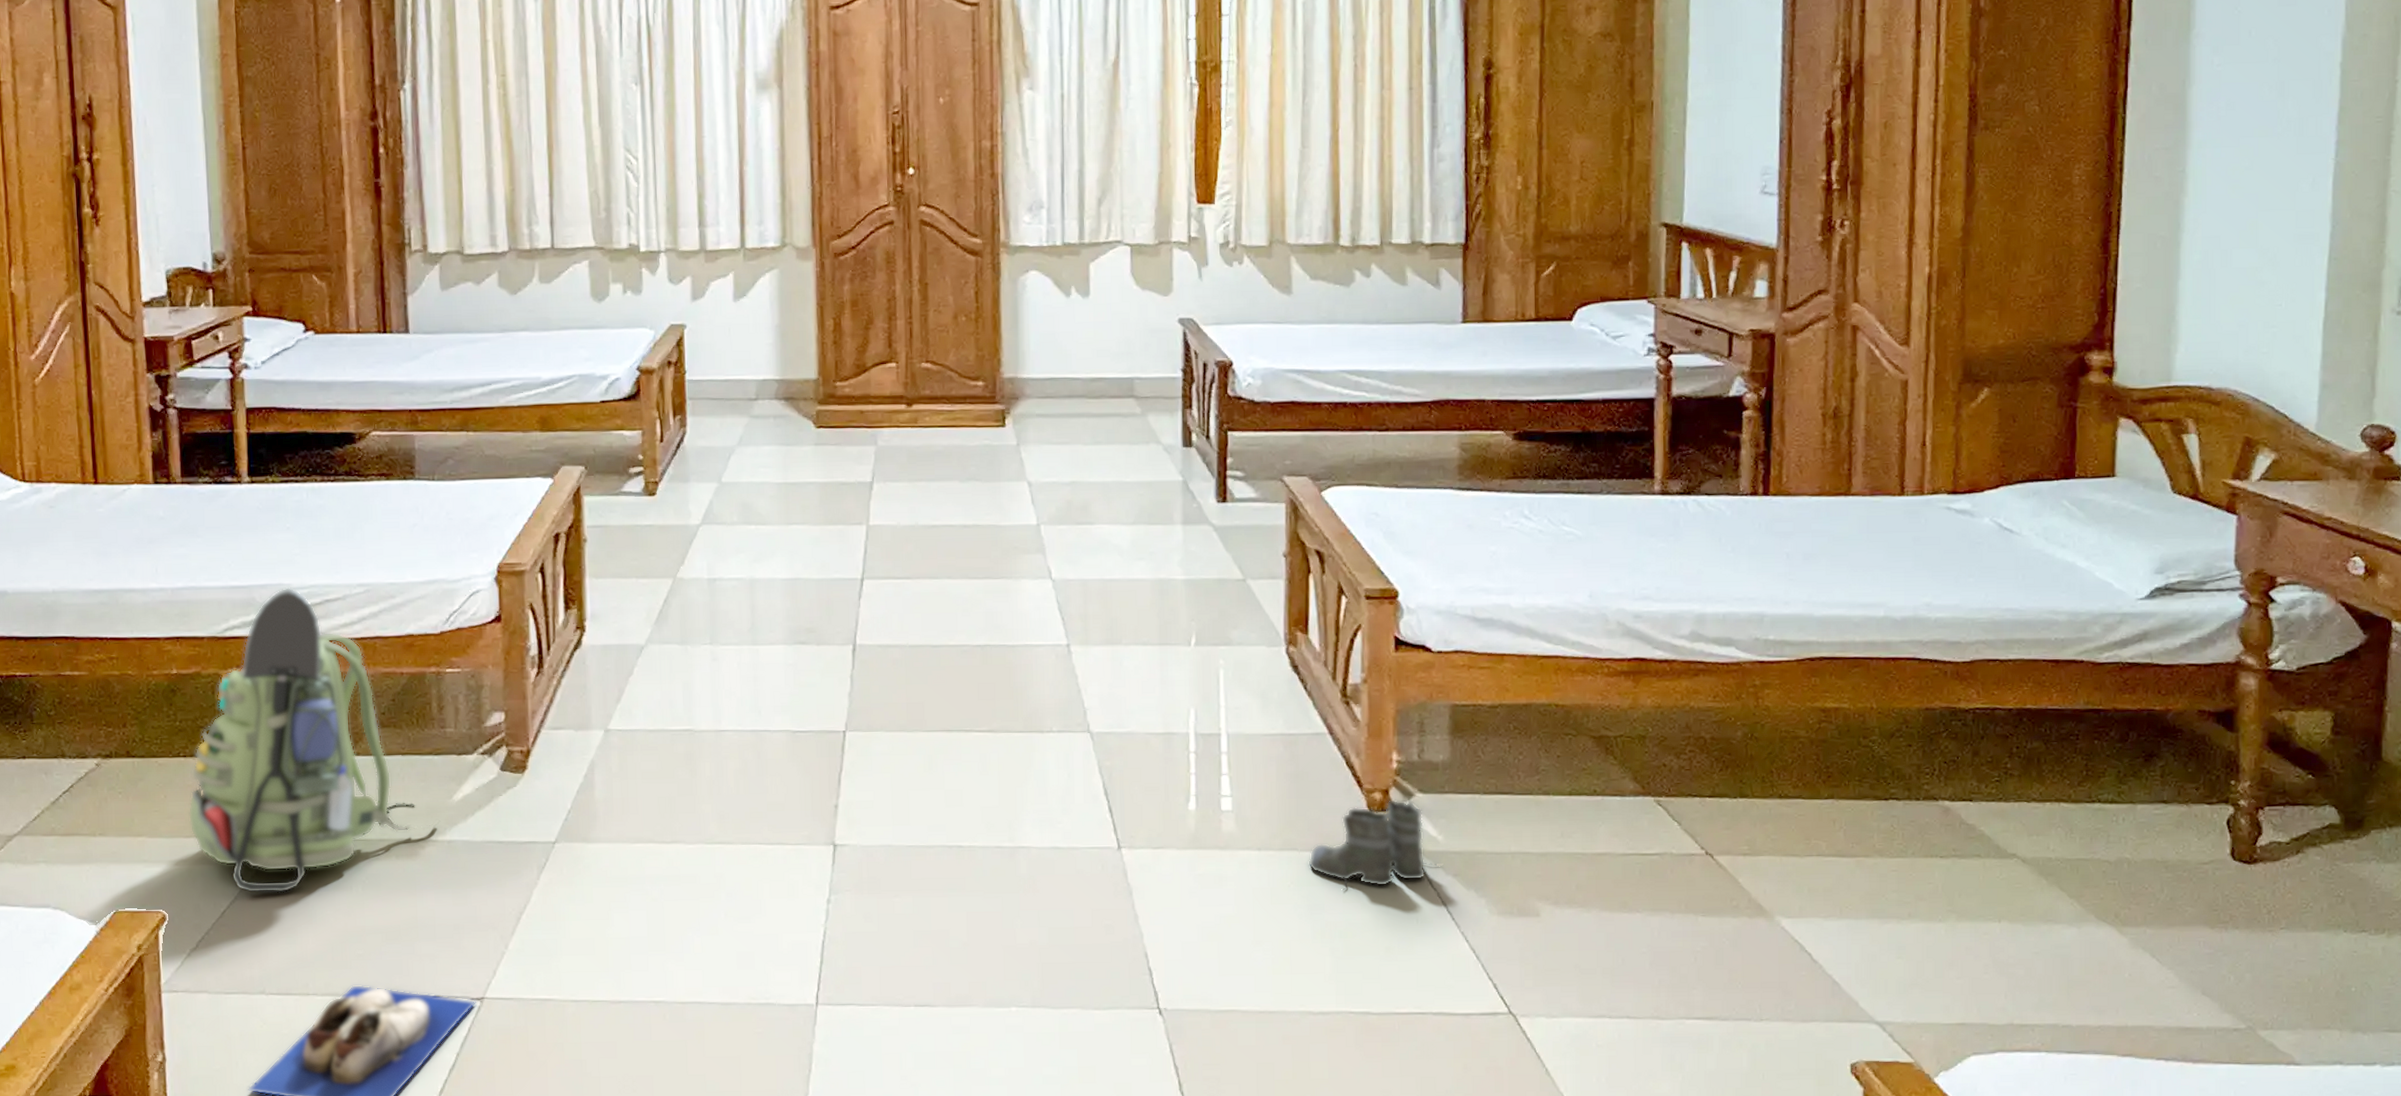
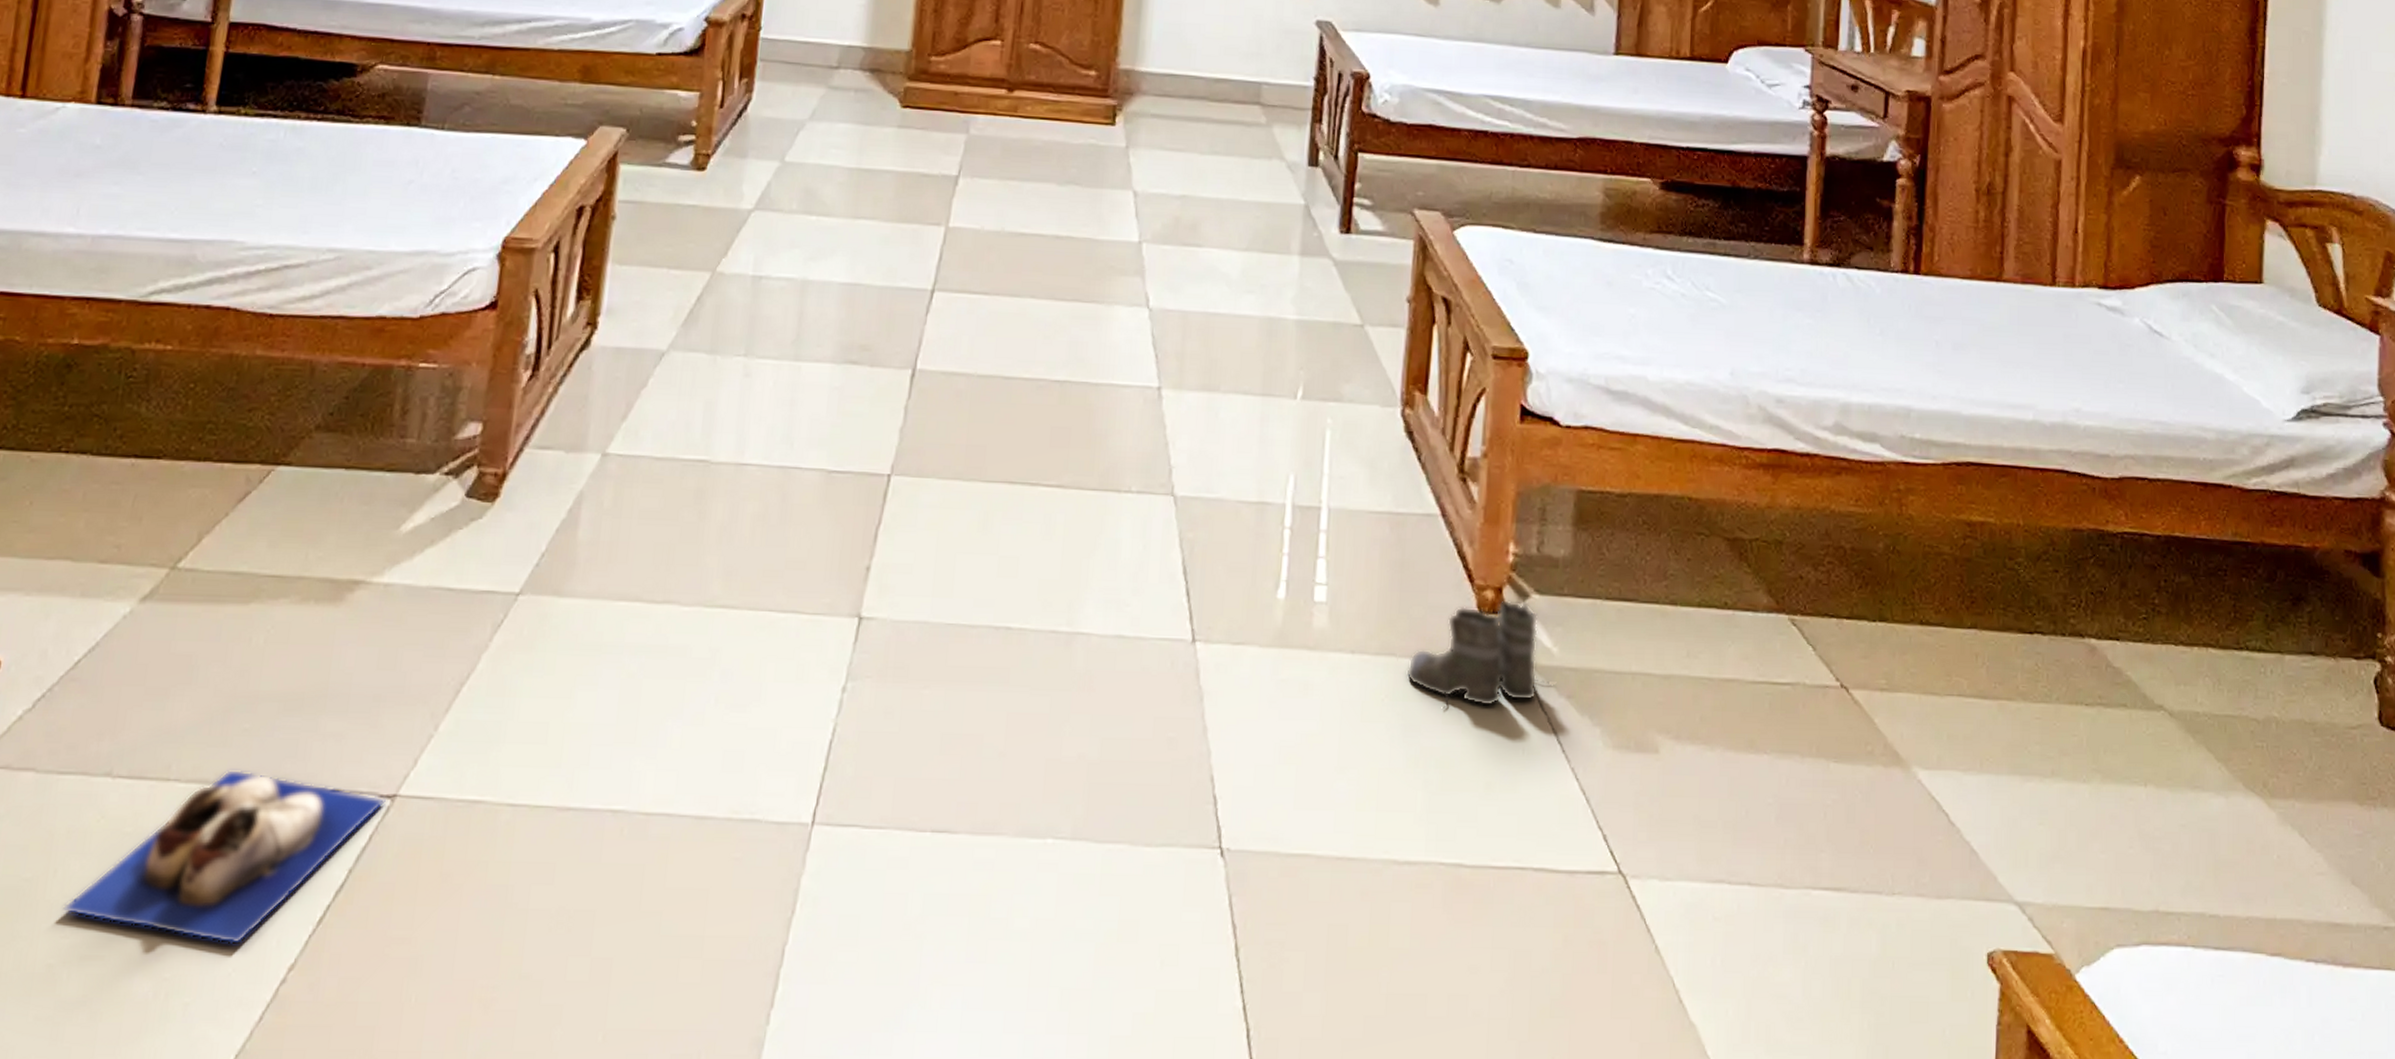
backpack: present [188,587,441,894] -> none [55,246,380,641]

